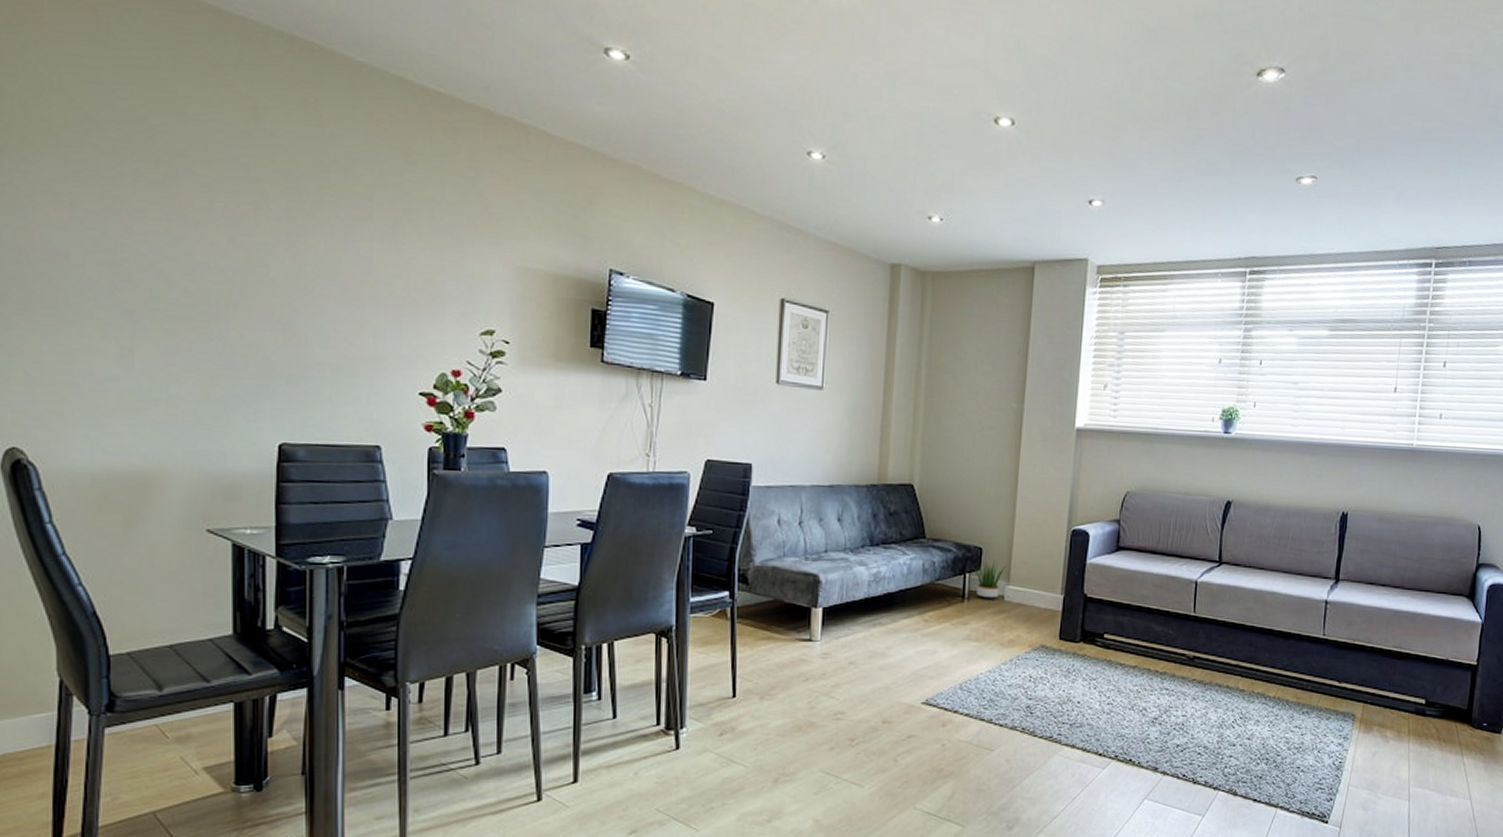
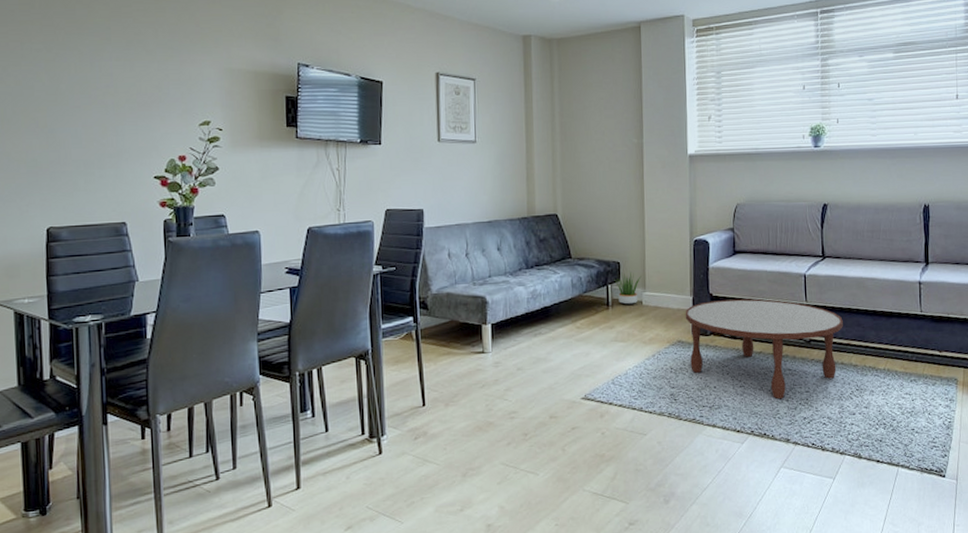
coffee table: none [1052,602,1234,722] -> present [685,299,843,399]

